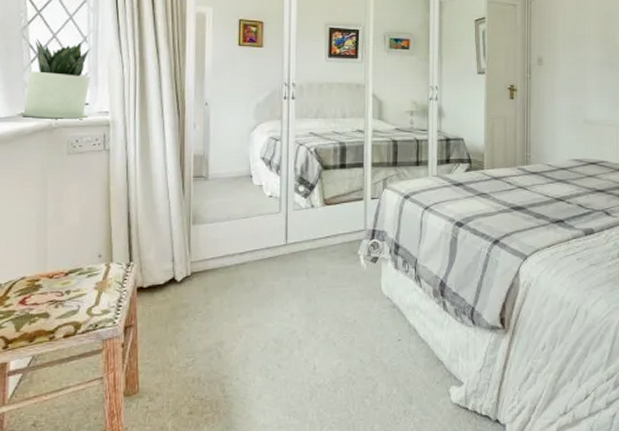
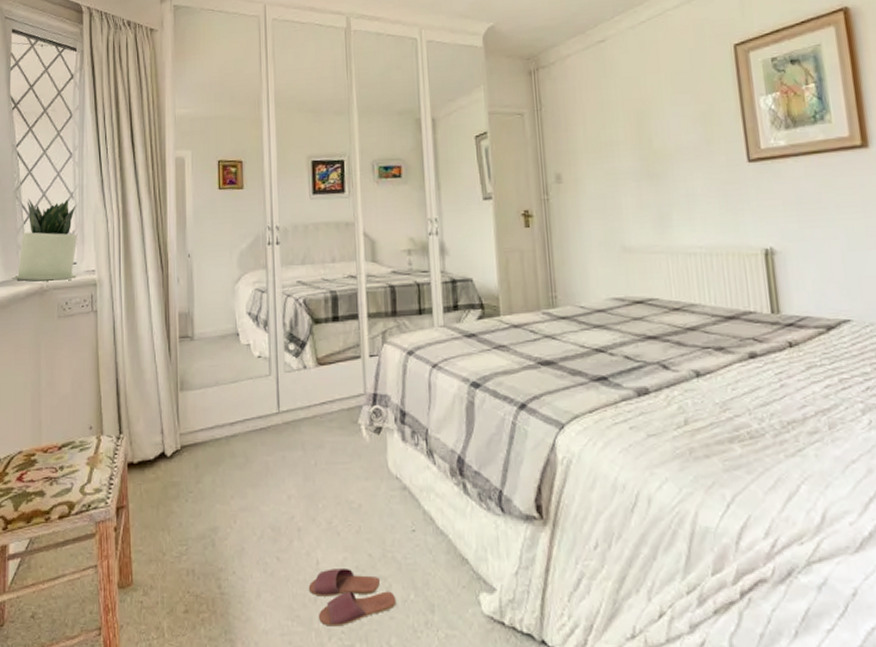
slippers: none [305,372,381,419] -> present [308,569,397,627]

